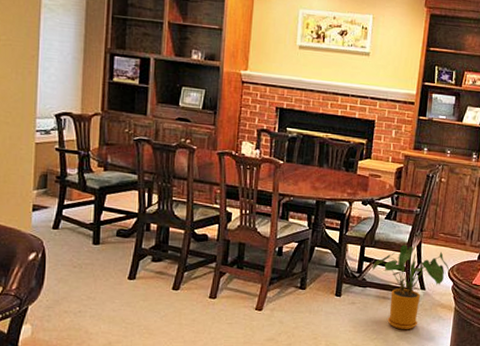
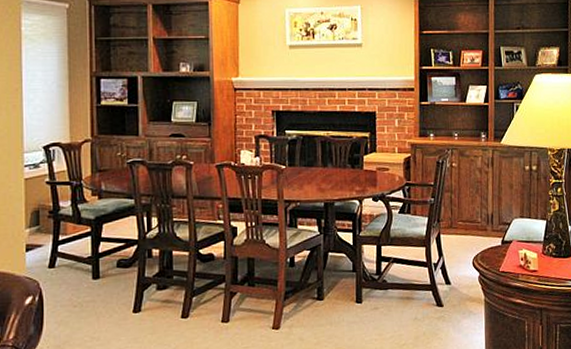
house plant: present [372,245,450,330] -> none [392,238,474,331]

